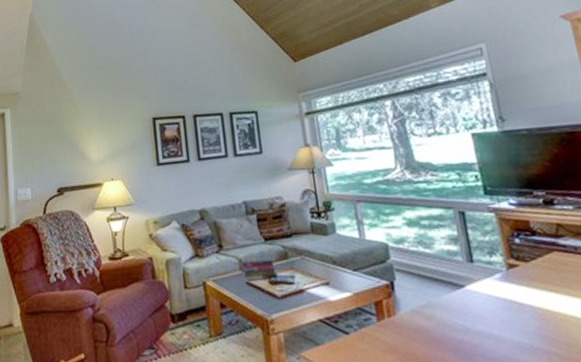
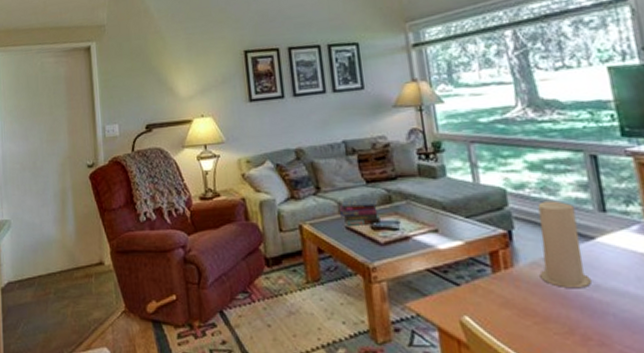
candle: none [415,253,462,333] -> present [537,200,591,289]

